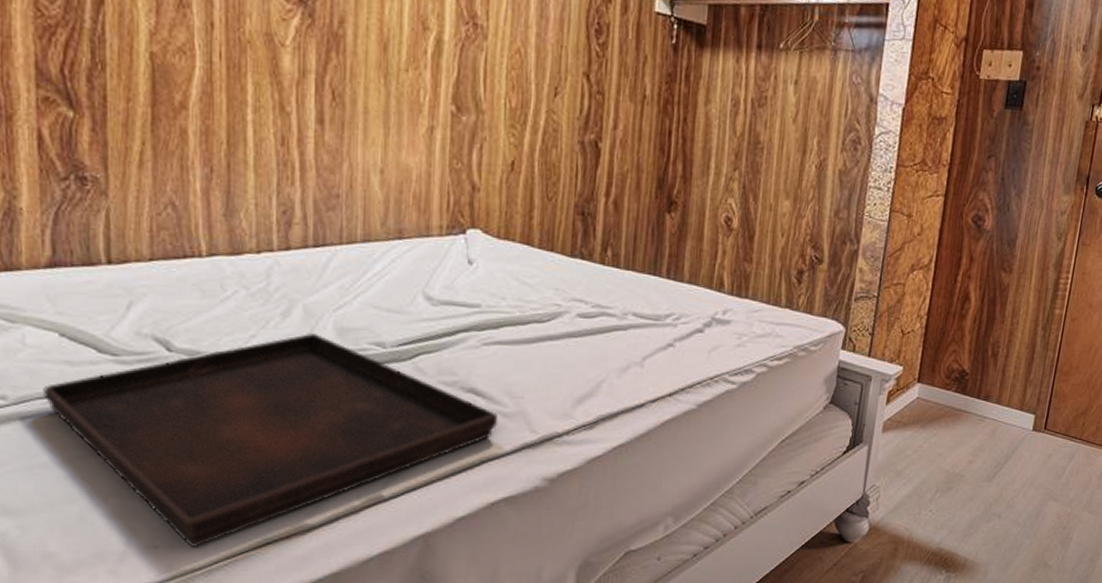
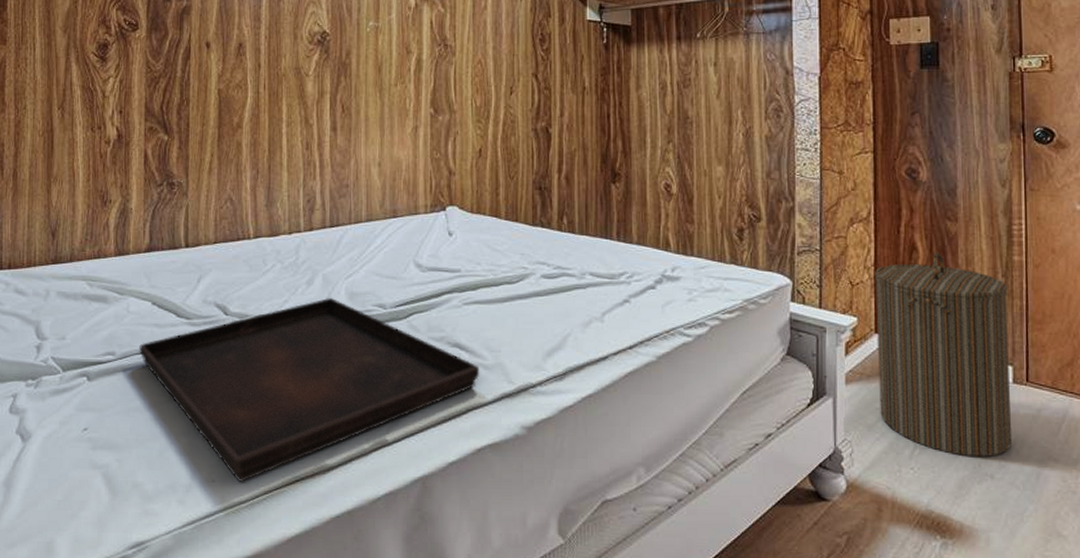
laundry hamper: none [910,303,1045,499] -> present [875,252,1013,458]

